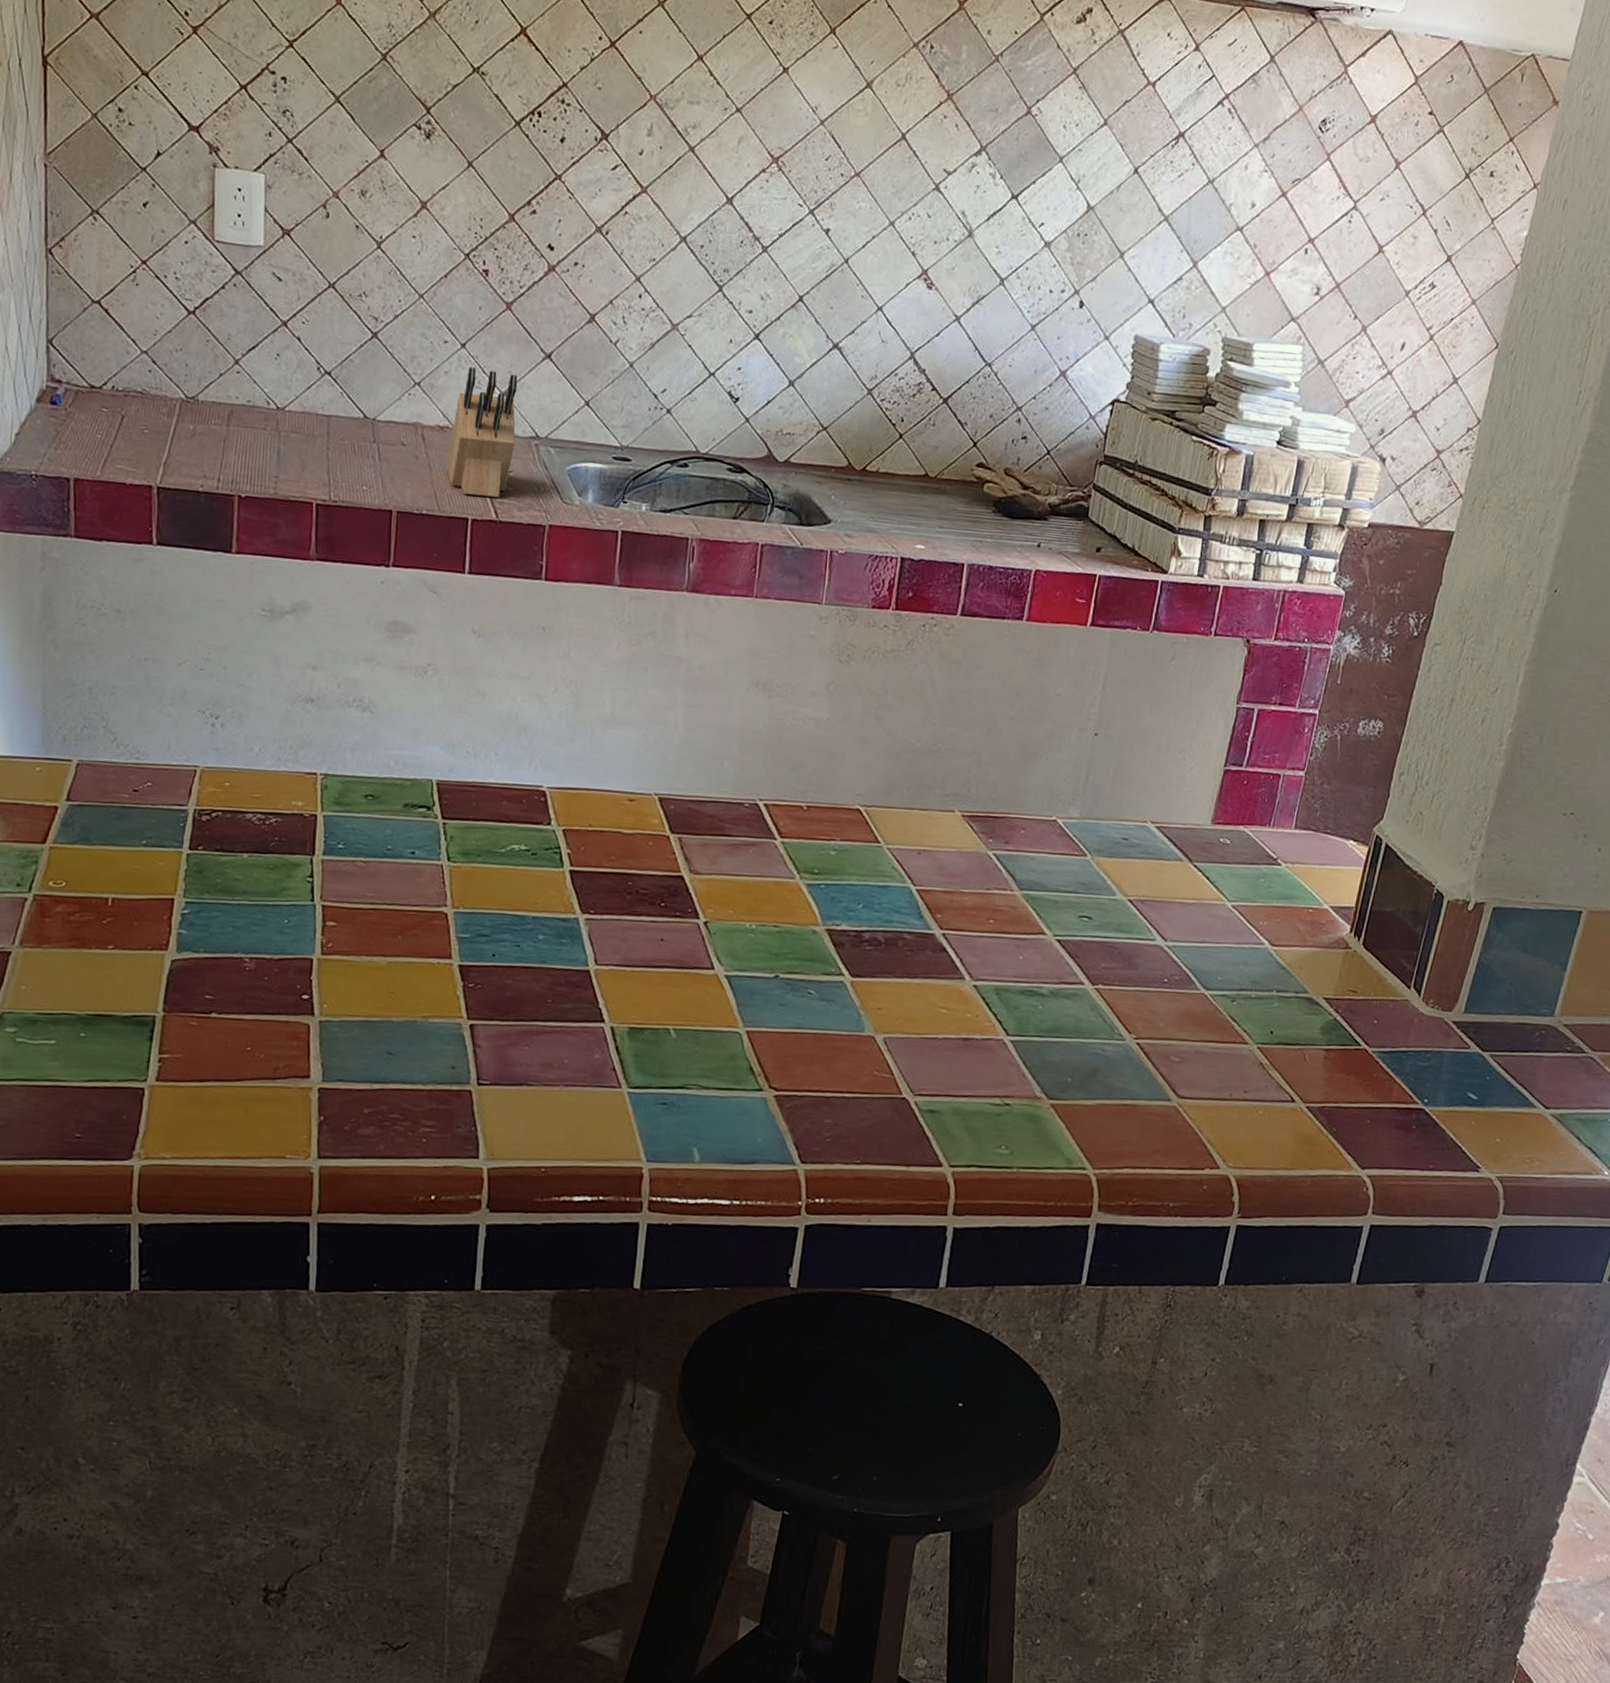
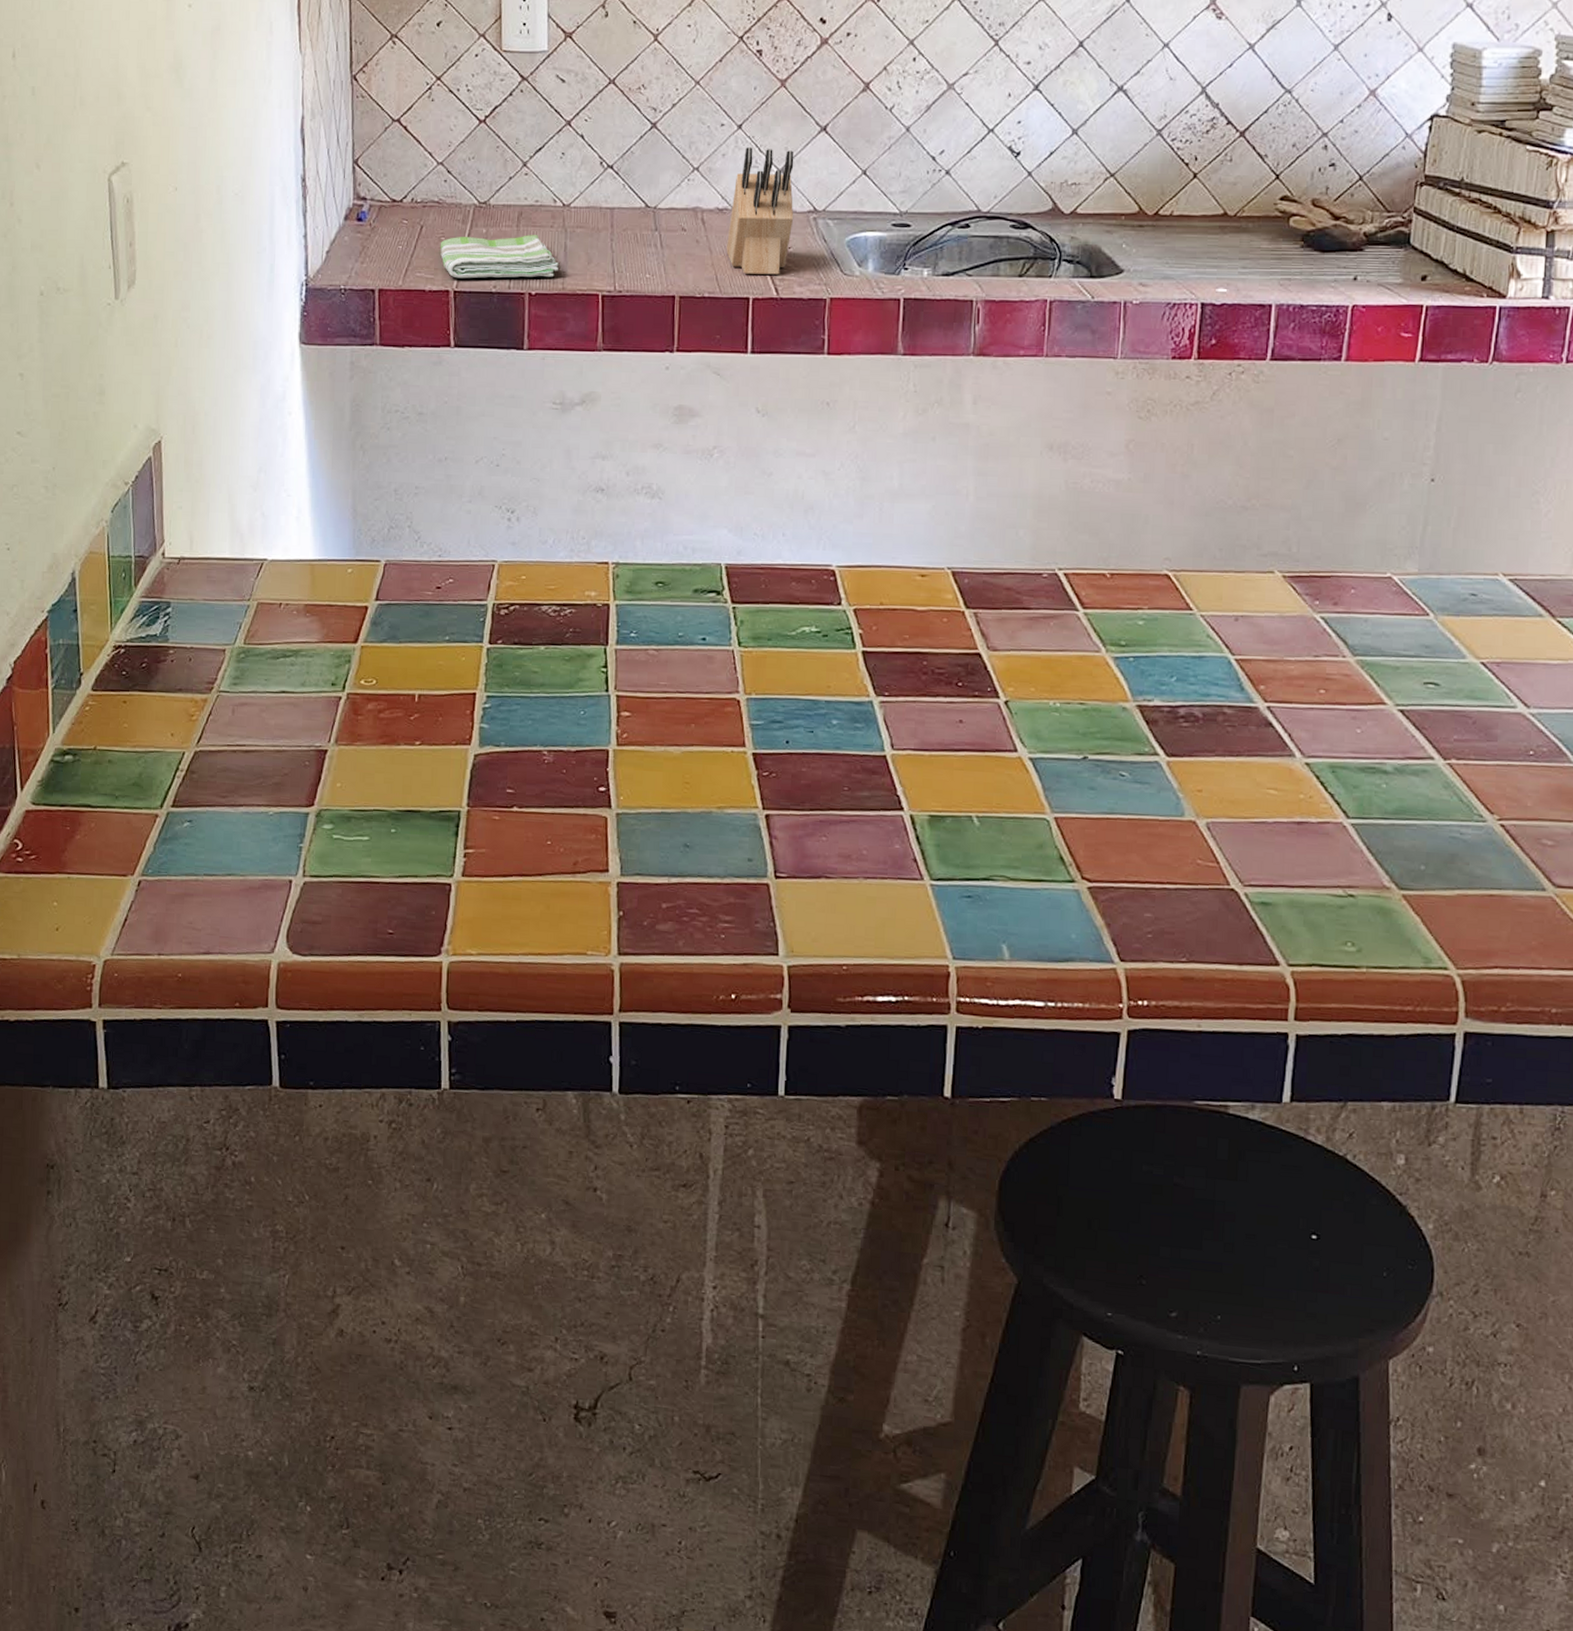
dish towel: none [142,430,271,481] -> present [440,235,559,279]

